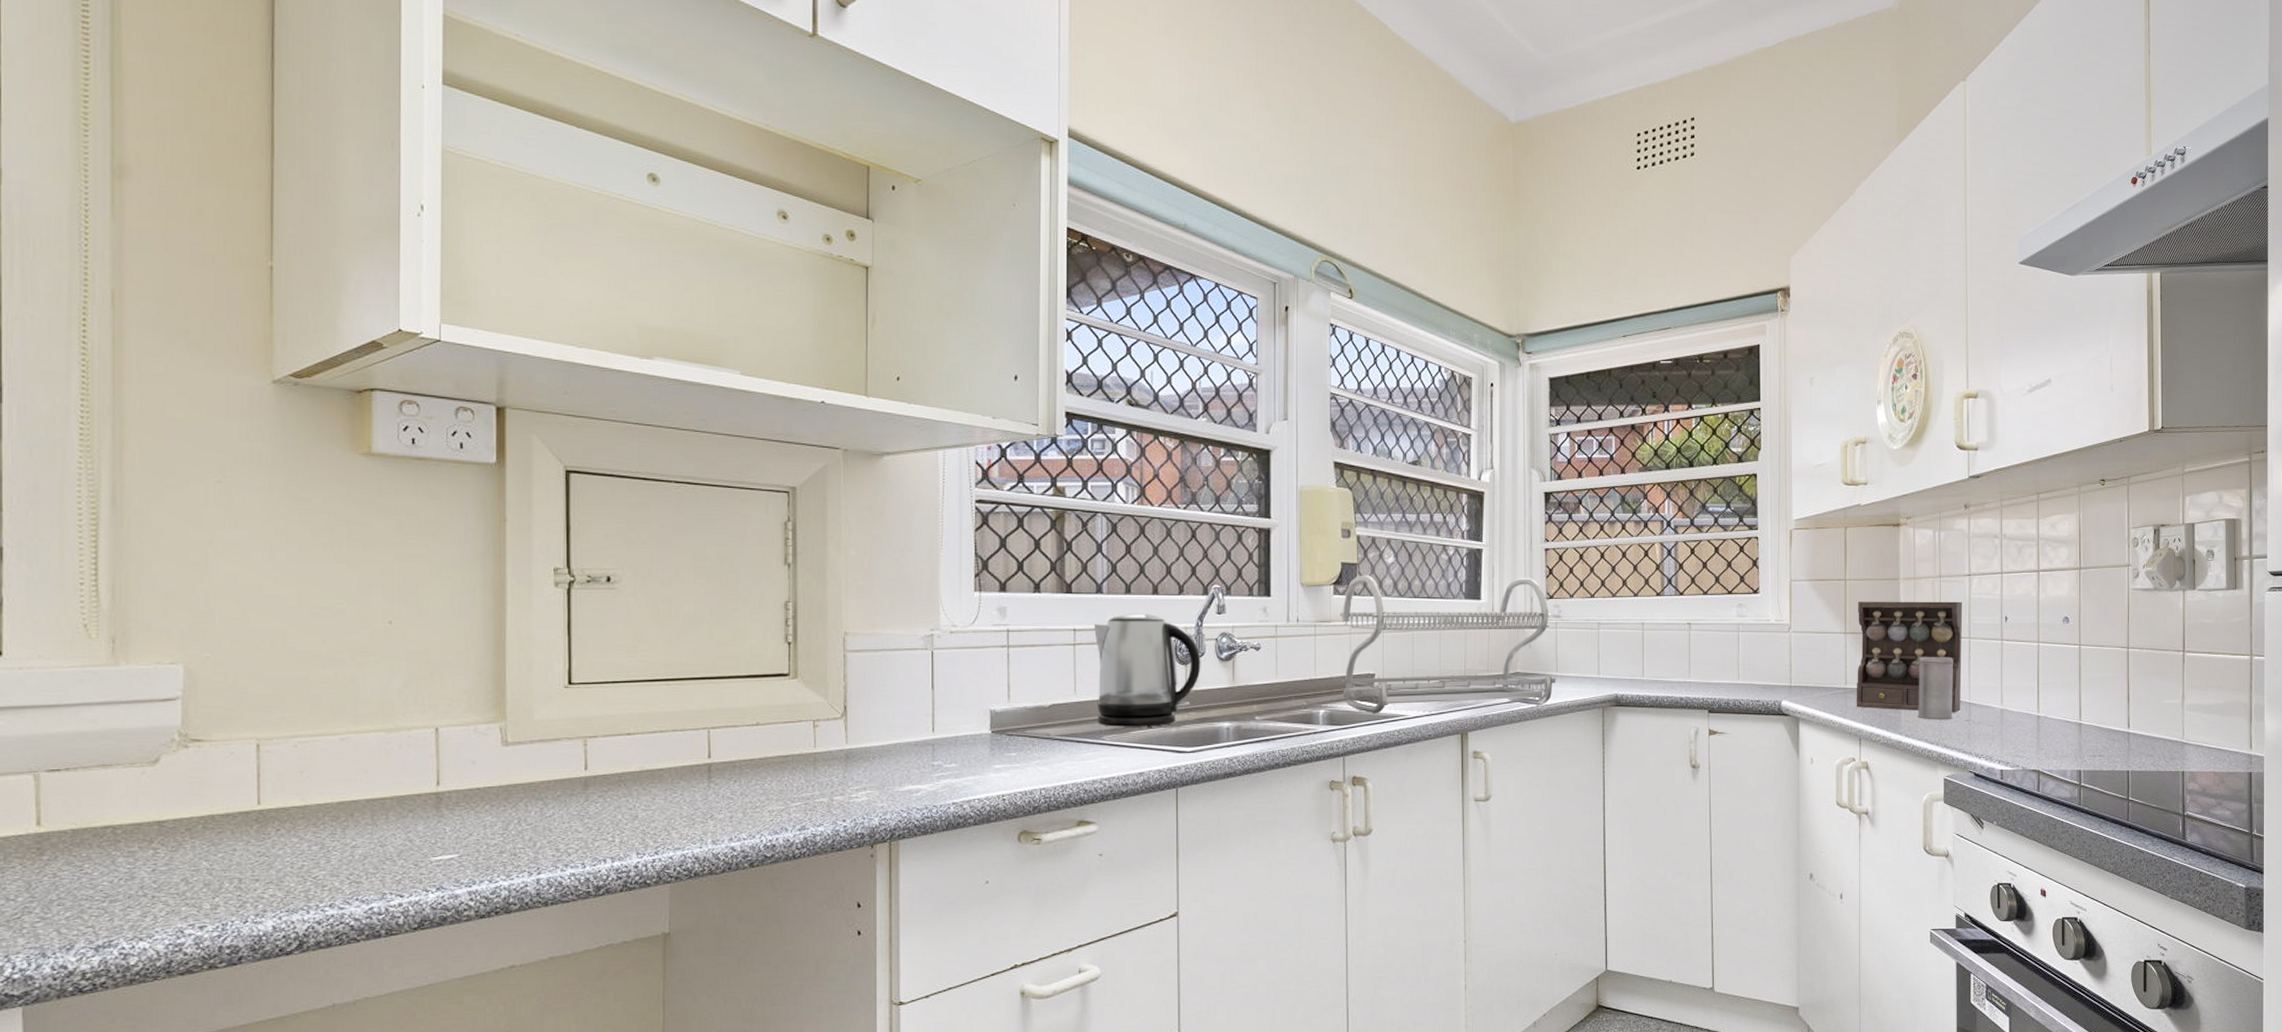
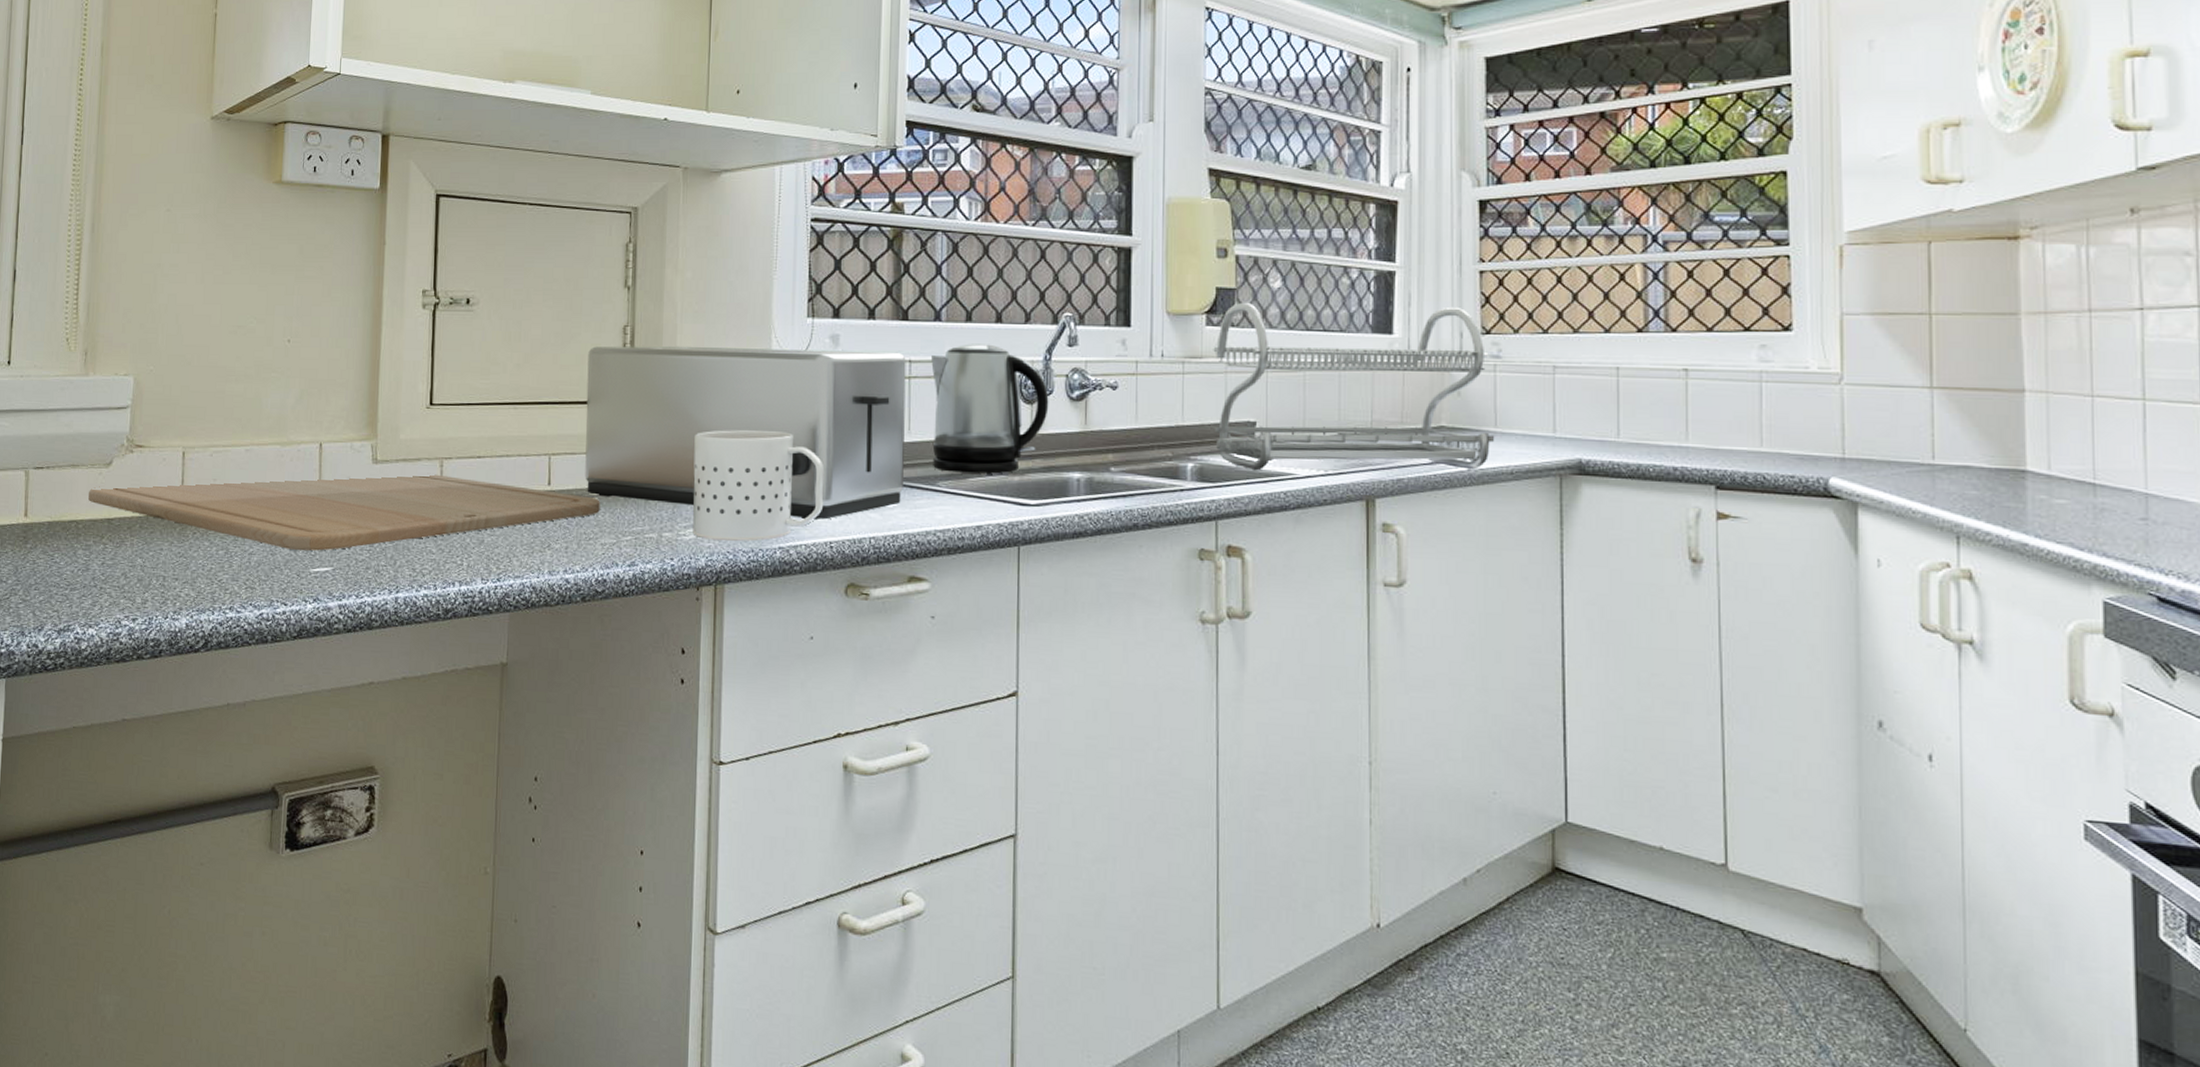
chopping board: none [128,752,766,839] -> present [88,473,600,551]
toaster: none [747,620,1071,777] -> present [585,345,906,521]
mug: none [862,697,995,801] -> present [692,430,825,542]
spice rack: present [1856,601,1963,713] -> none [1950,343,2131,507]
canister: present [1917,656,1954,720] -> none [2054,423,2117,517]

